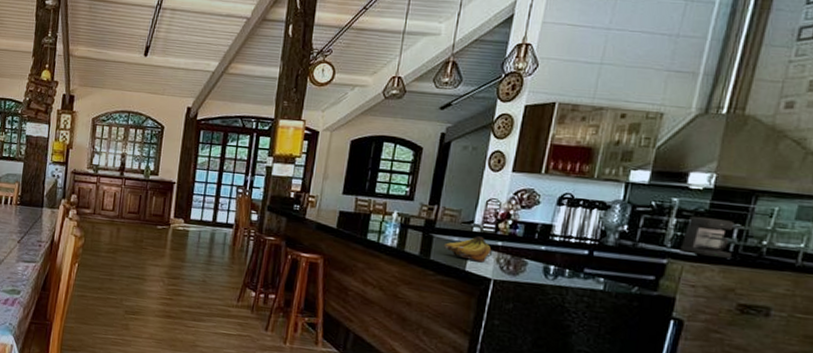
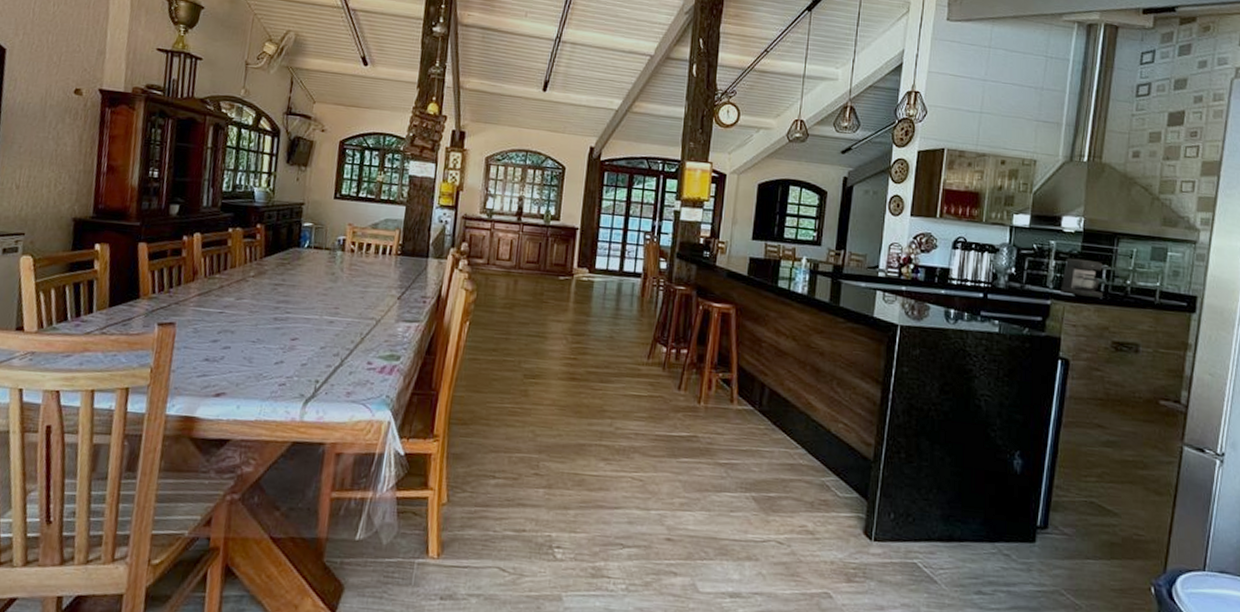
fruit: present [443,236,492,263] -> none [851,281,897,308]

